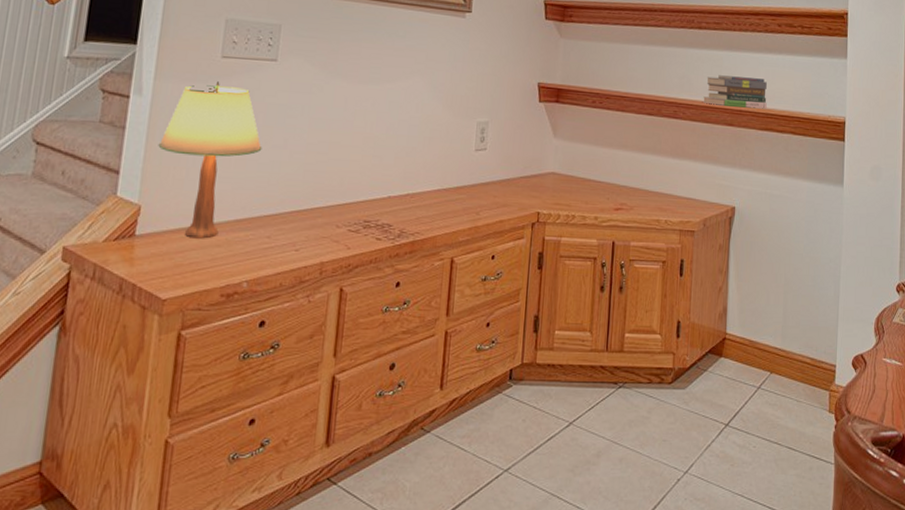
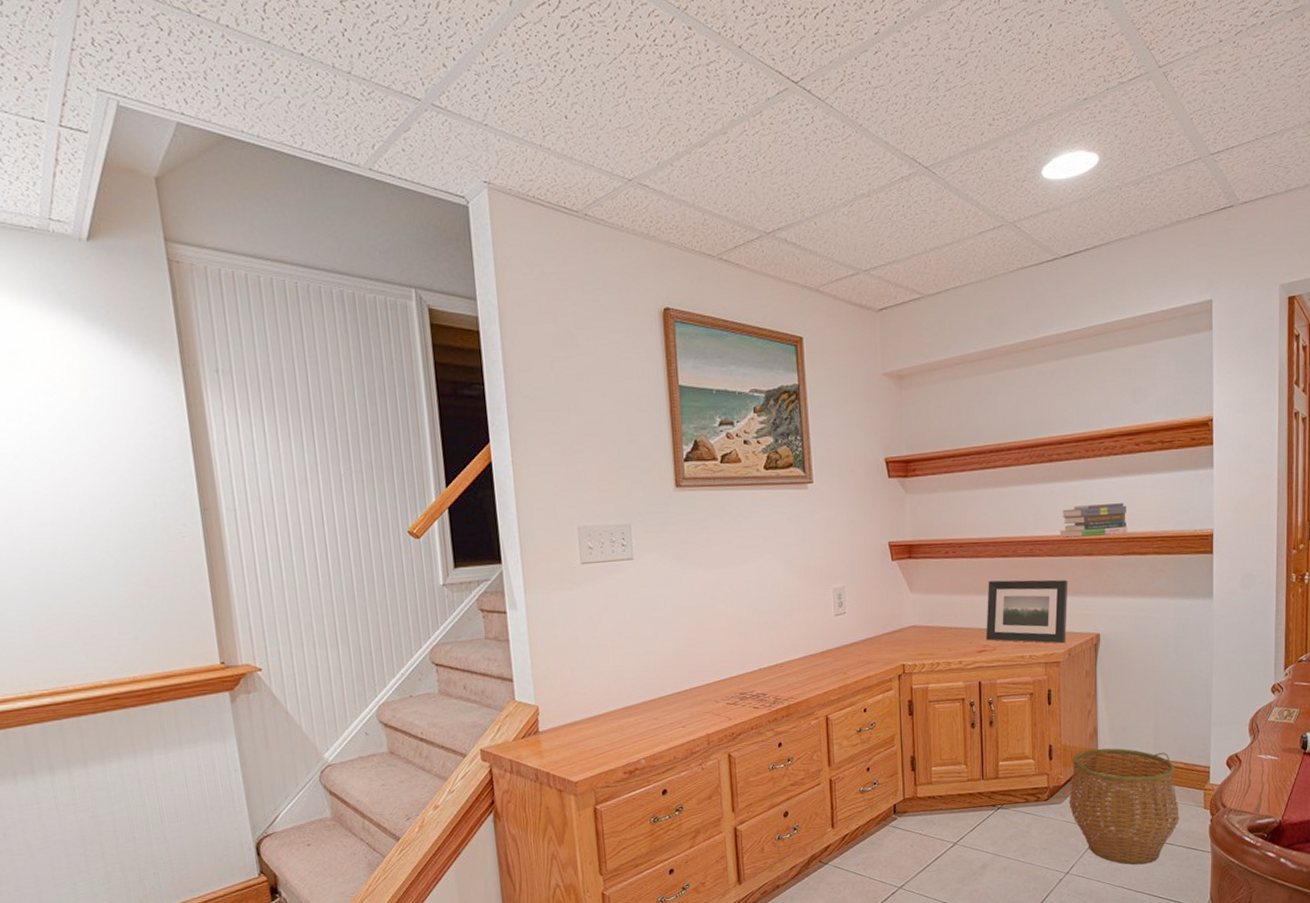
table lamp: present [158,82,263,239] -> none [541,587,635,728]
picture frame: none [624,136,708,212] -> present [986,579,1068,644]
basket: none [693,331,804,471] -> present [1069,748,1179,865]

